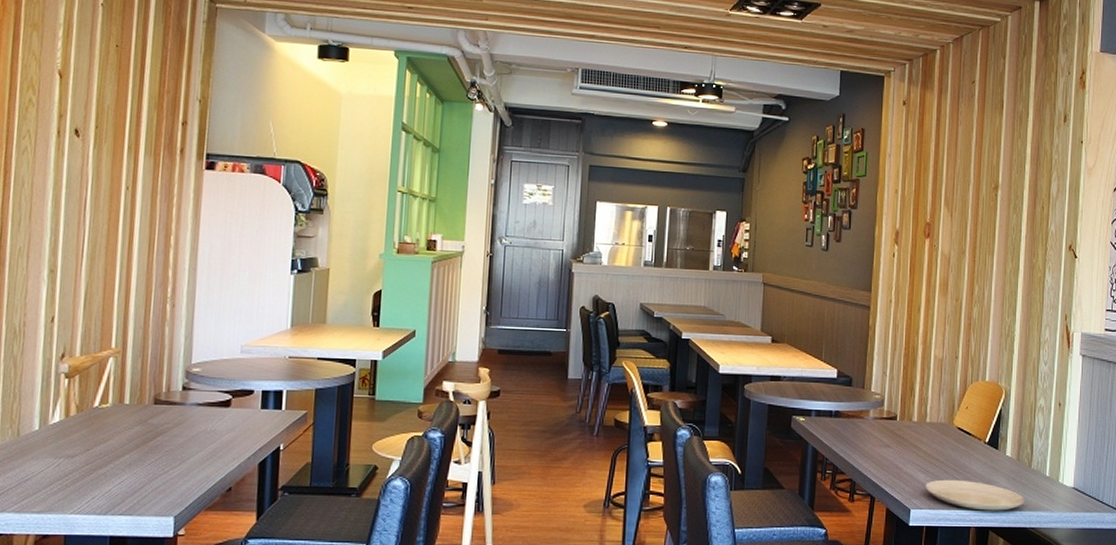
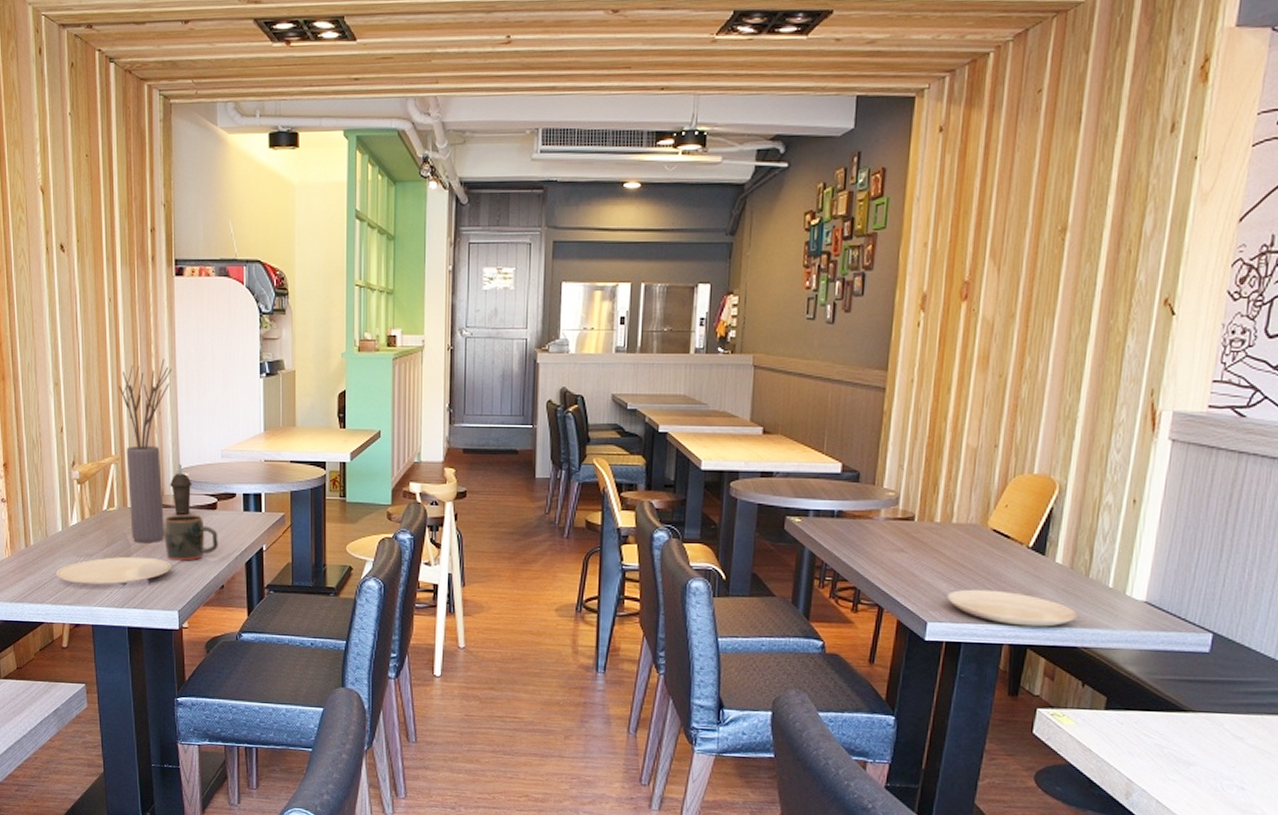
plate: none [26,457,171,490] -> present [57,556,171,585]
vase: none [126,250,192,443] -> present [118,358,172,543]
mug: none [165,412,230,462] -> present [164,514,218,561]
cup: none [178,359,204,413] -> present [170,464,192,516]

